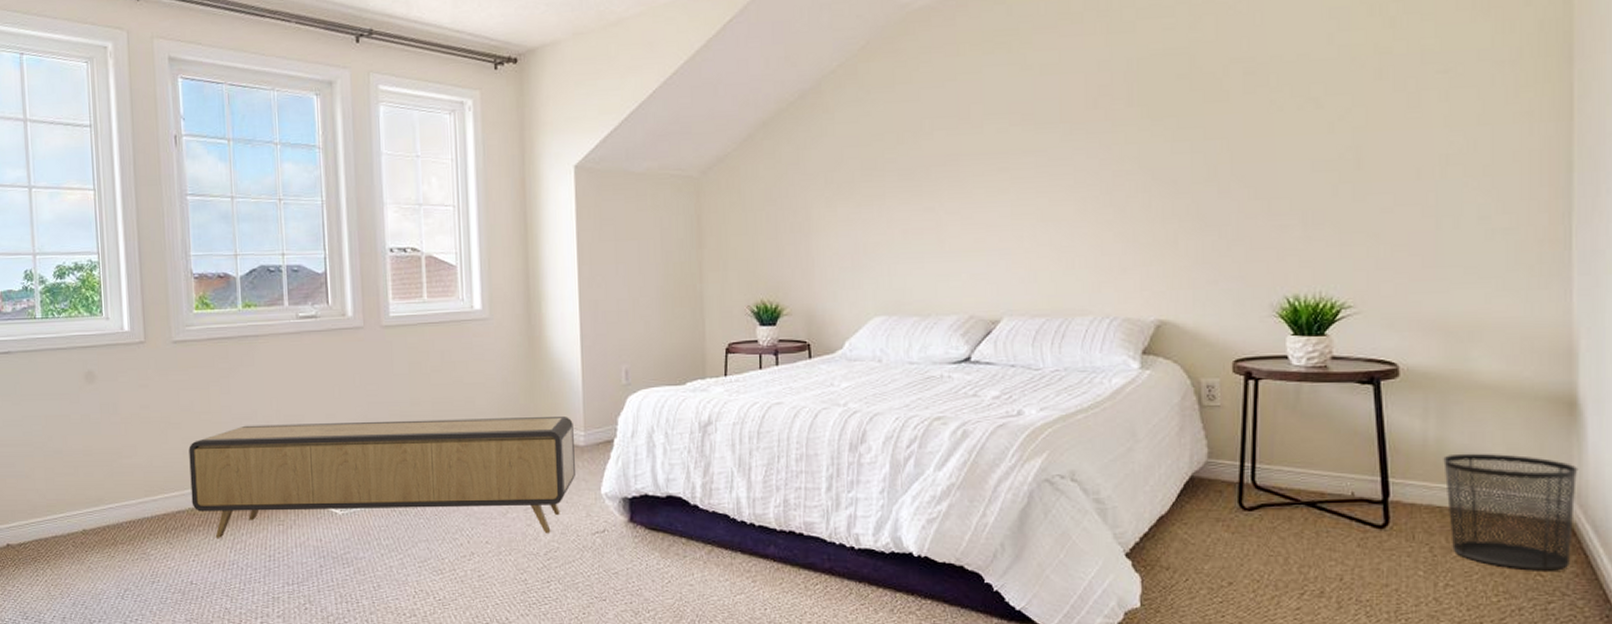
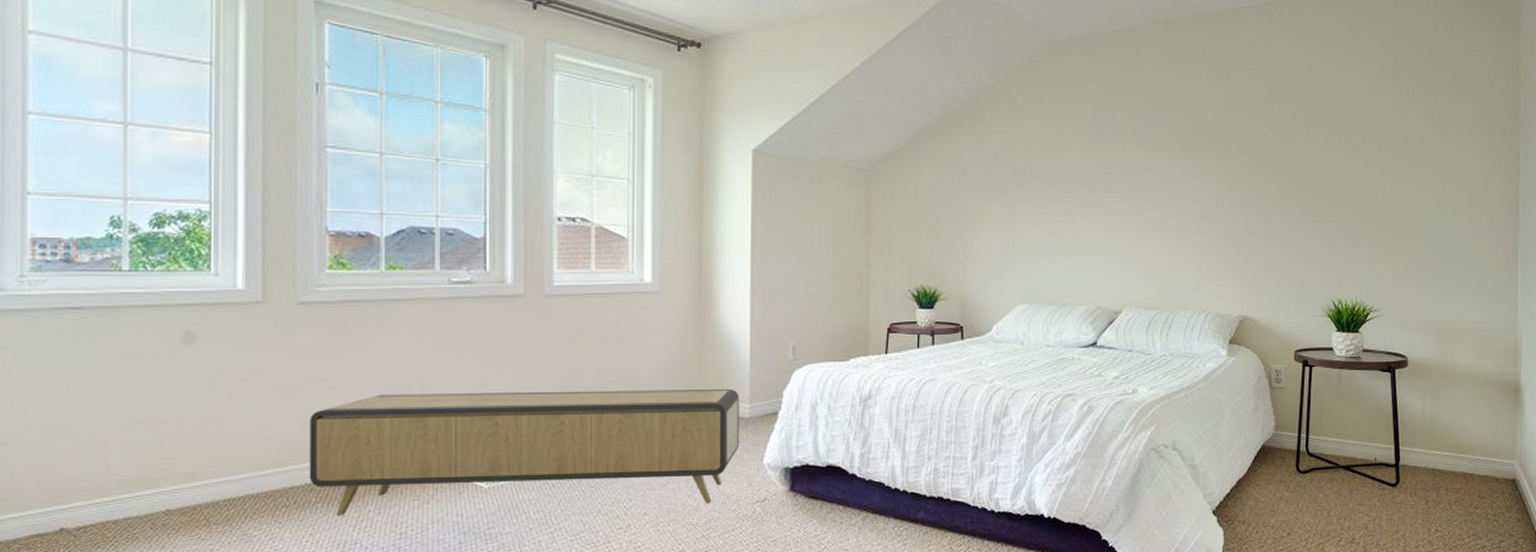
waste bin: present [1443,453,1578,571] -> none [1436,426,1520,518]

